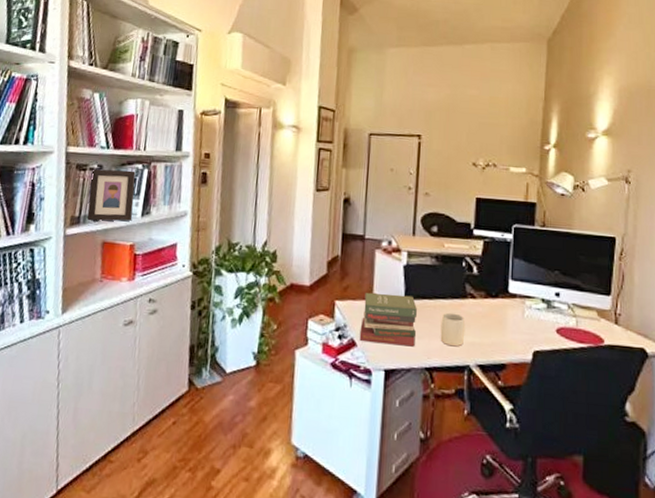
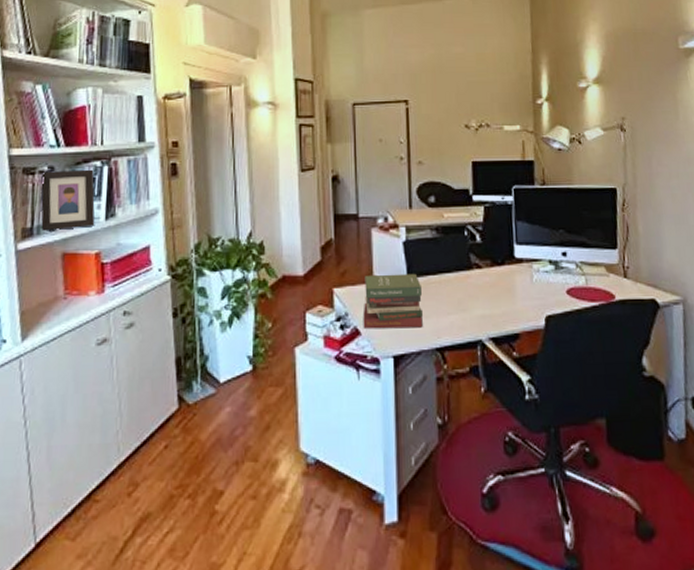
mug: present [440,312,466,347] -> none [448,286,474,322]

